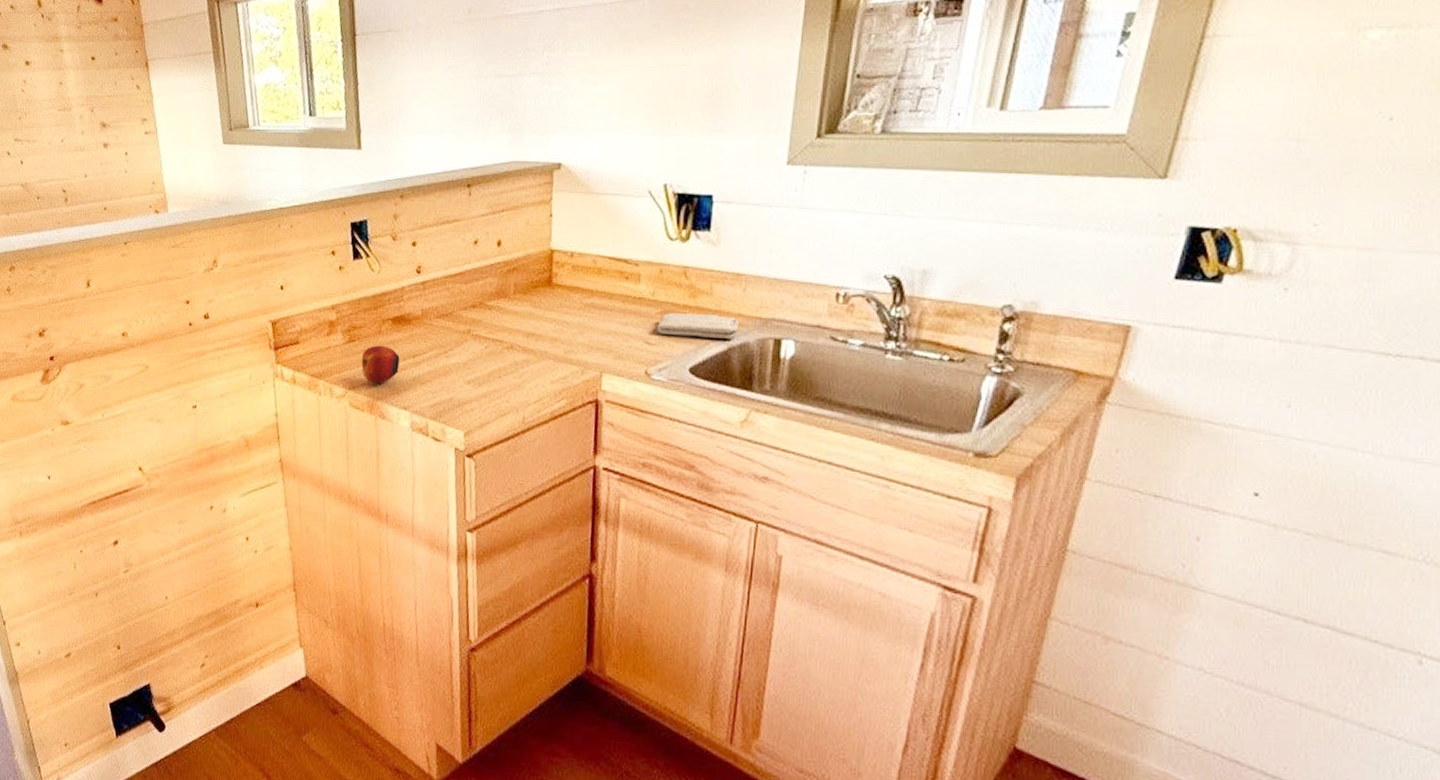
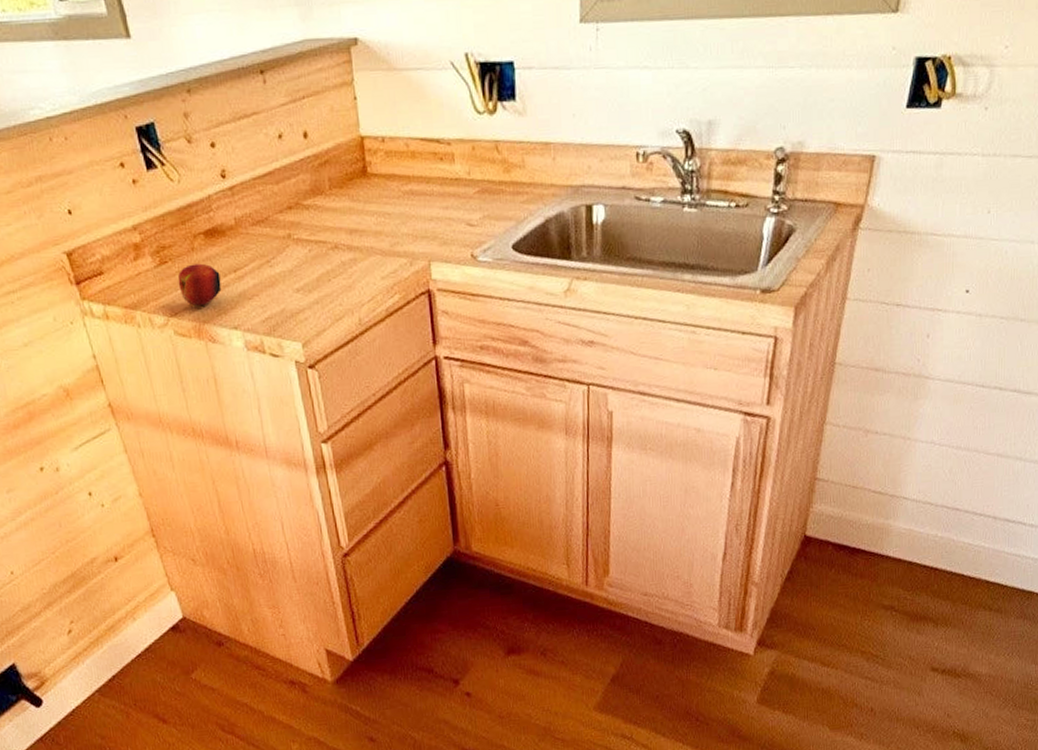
washcloth: present [657,313,739,339] -> none [477,186,553,214]

